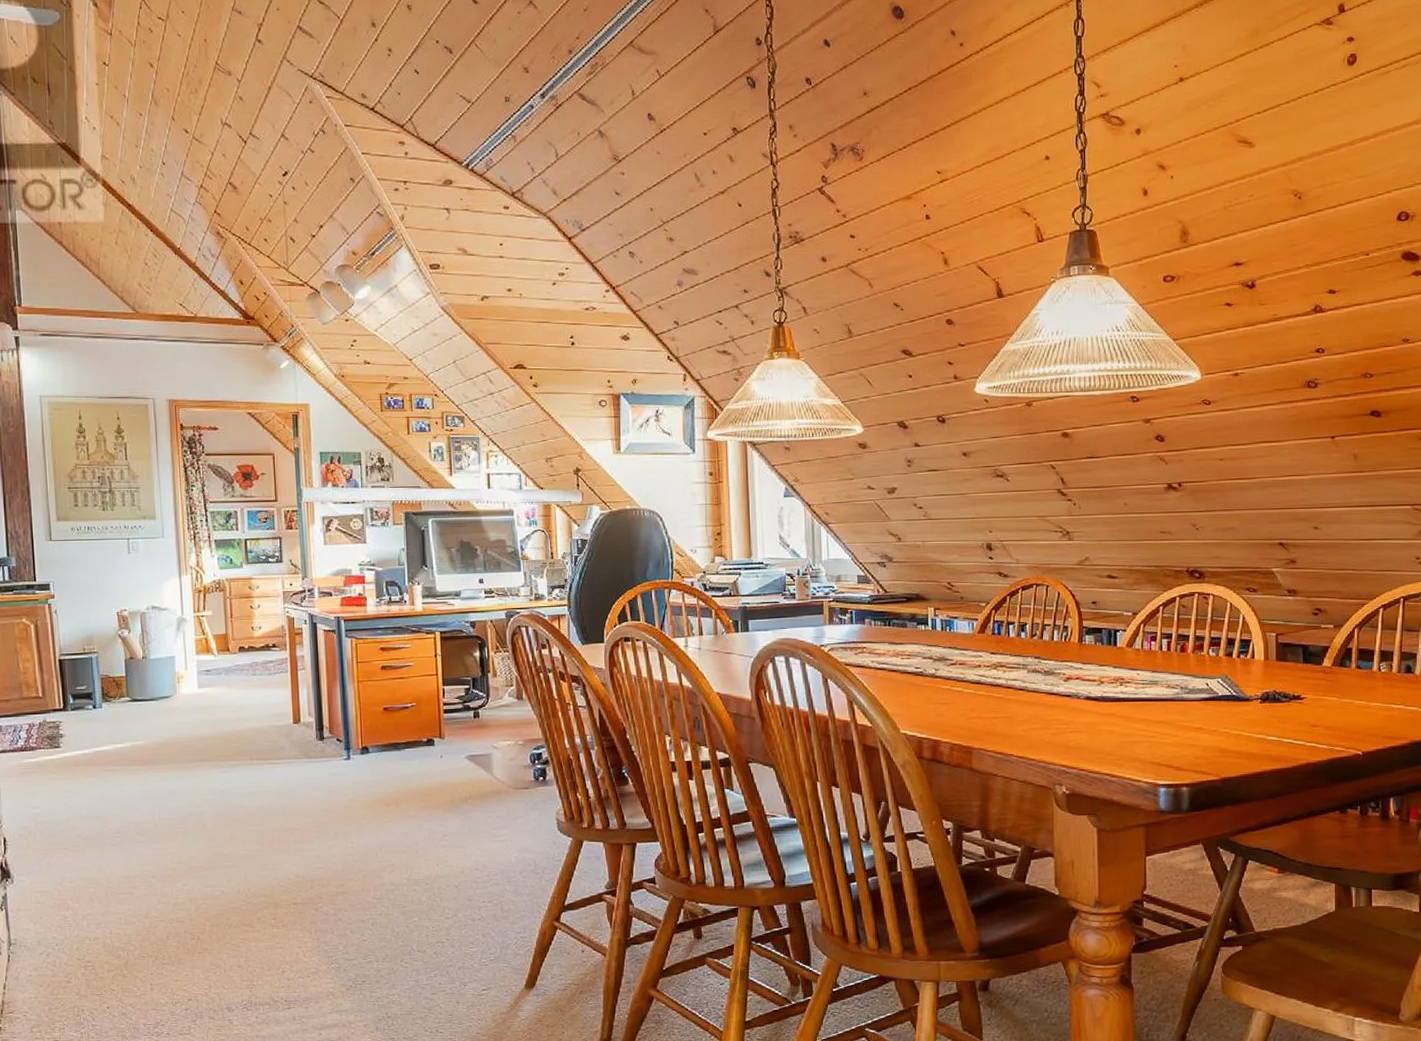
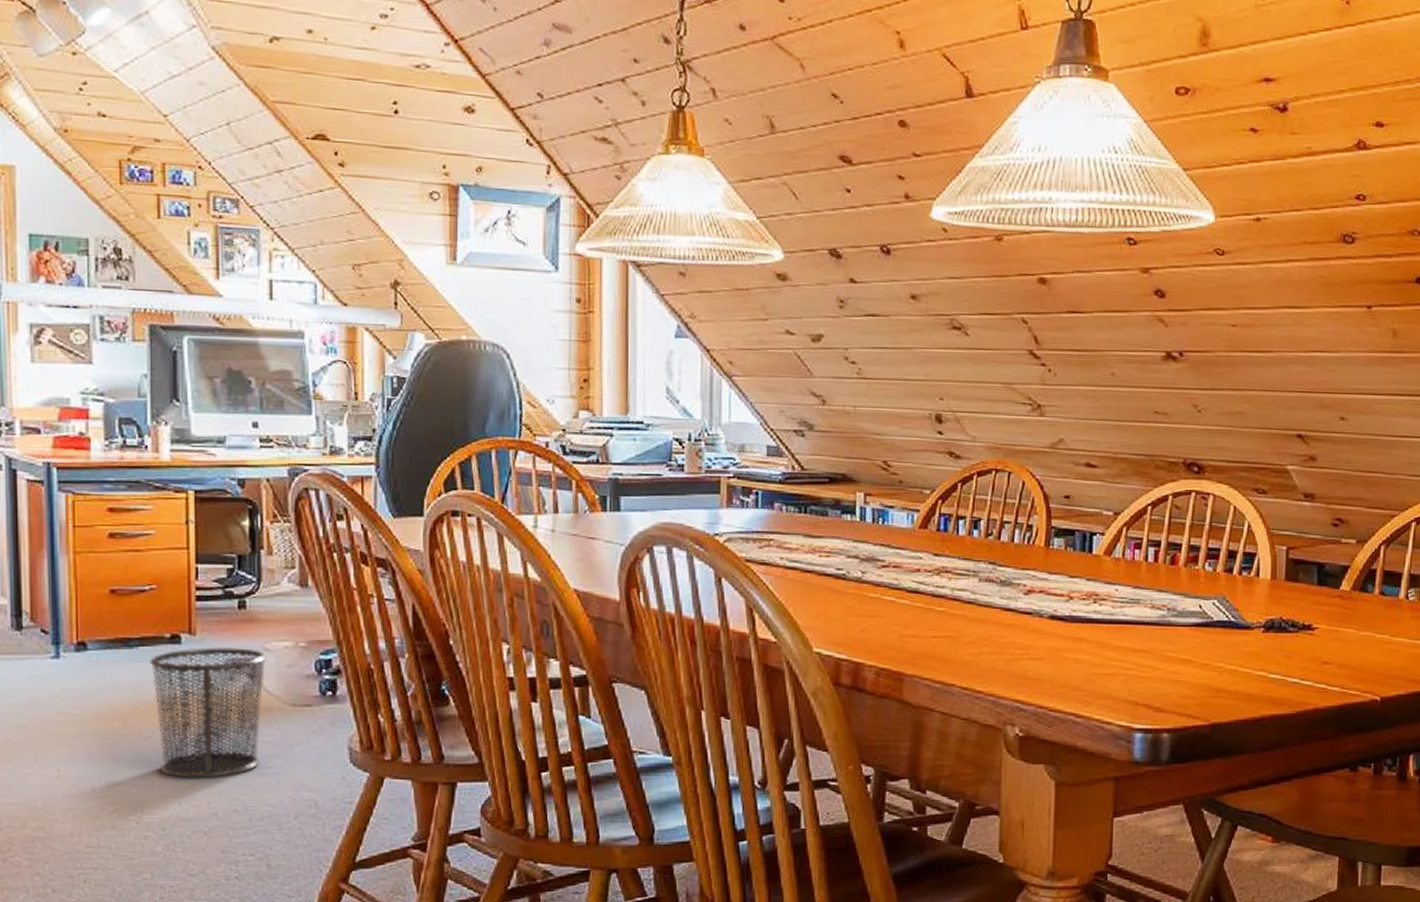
waste bin: none [412,747,495,846] -> present [149,647,266,778]

